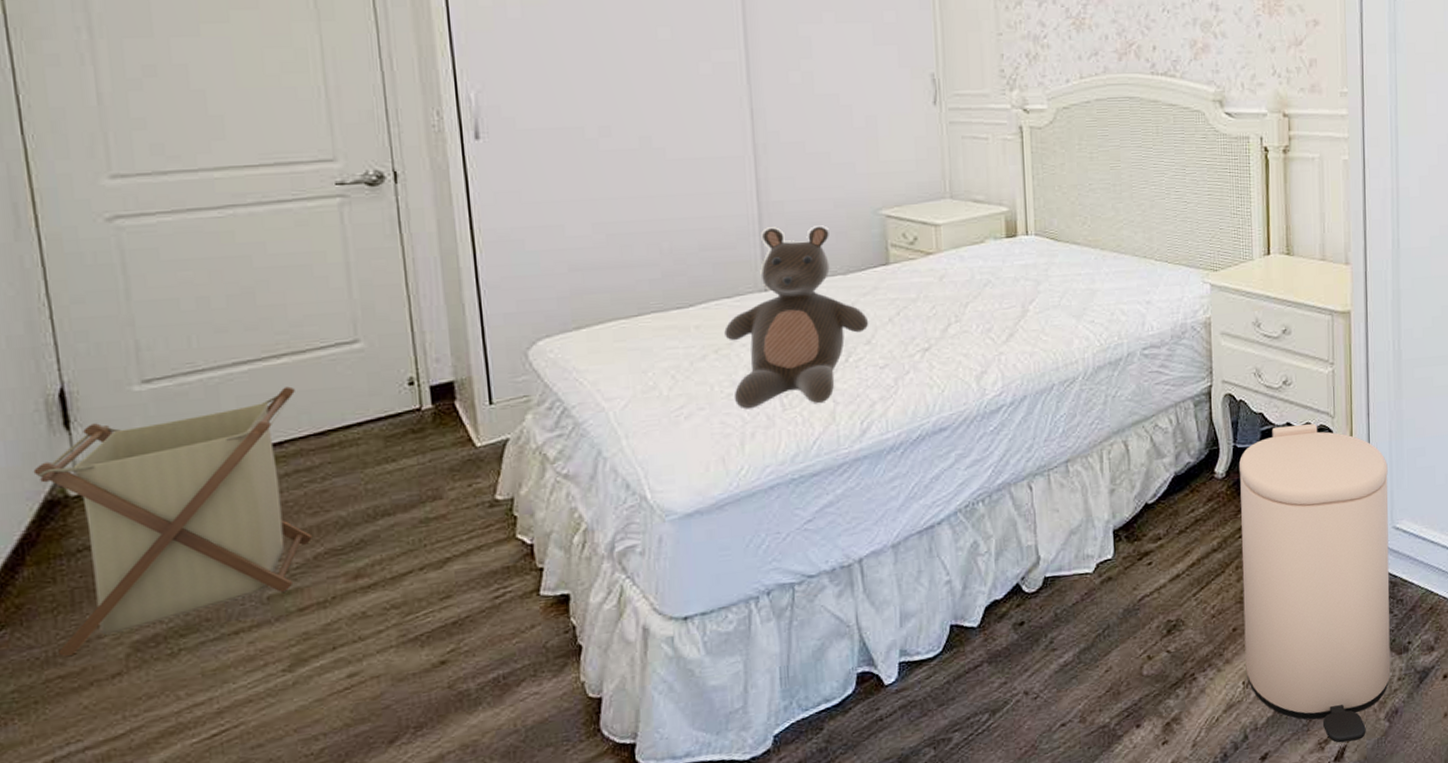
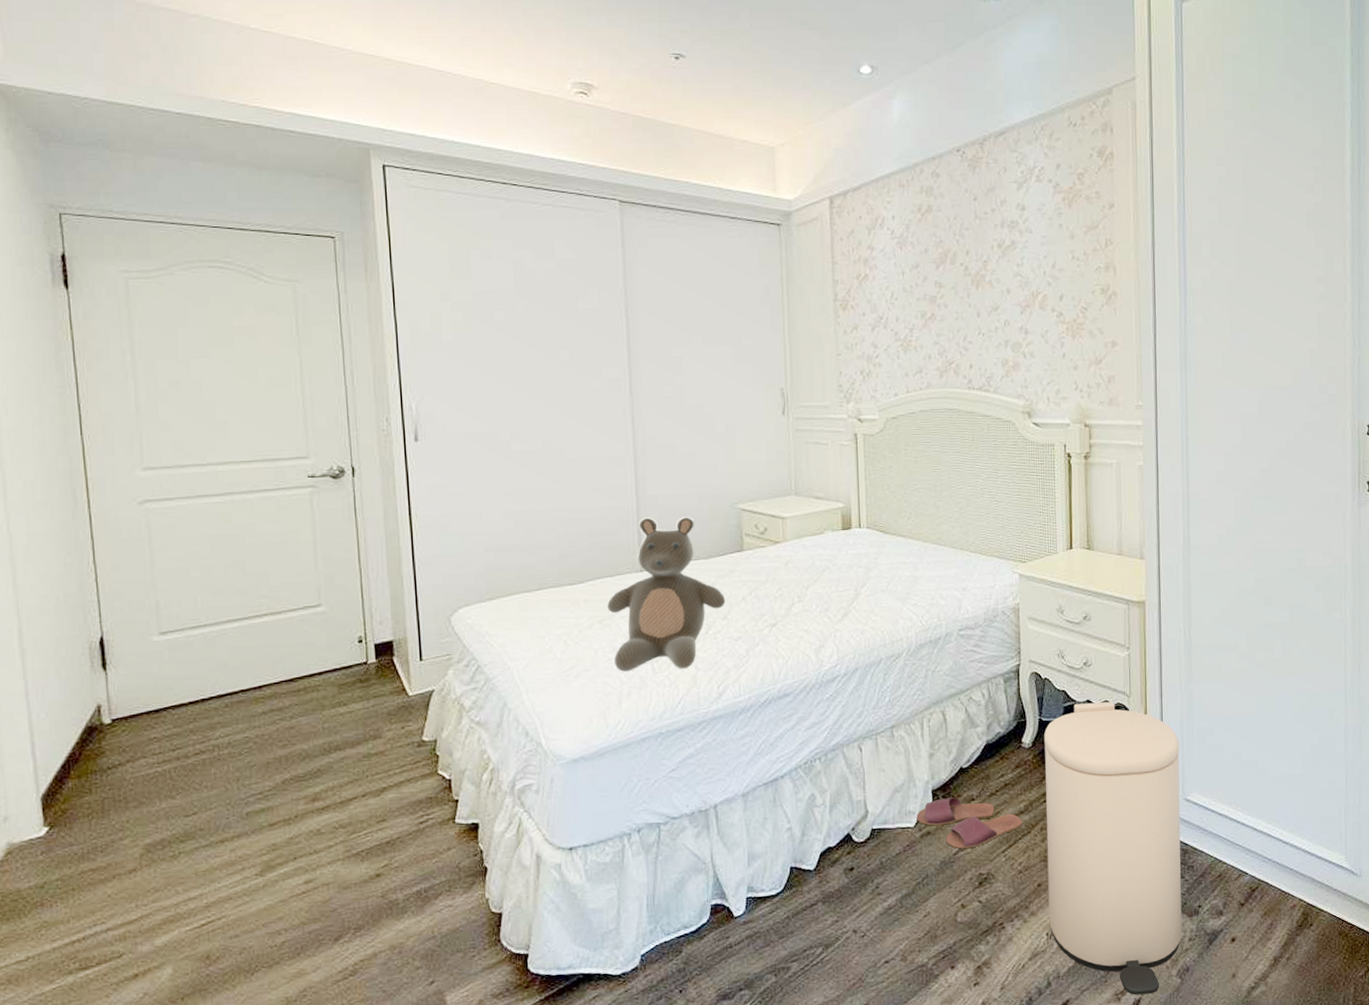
laundry basket: present [33,386,312,657] -> none [78,641,281,854]
slippers: none [1096,537,1216,595] -> present [916,797,1023,849]

